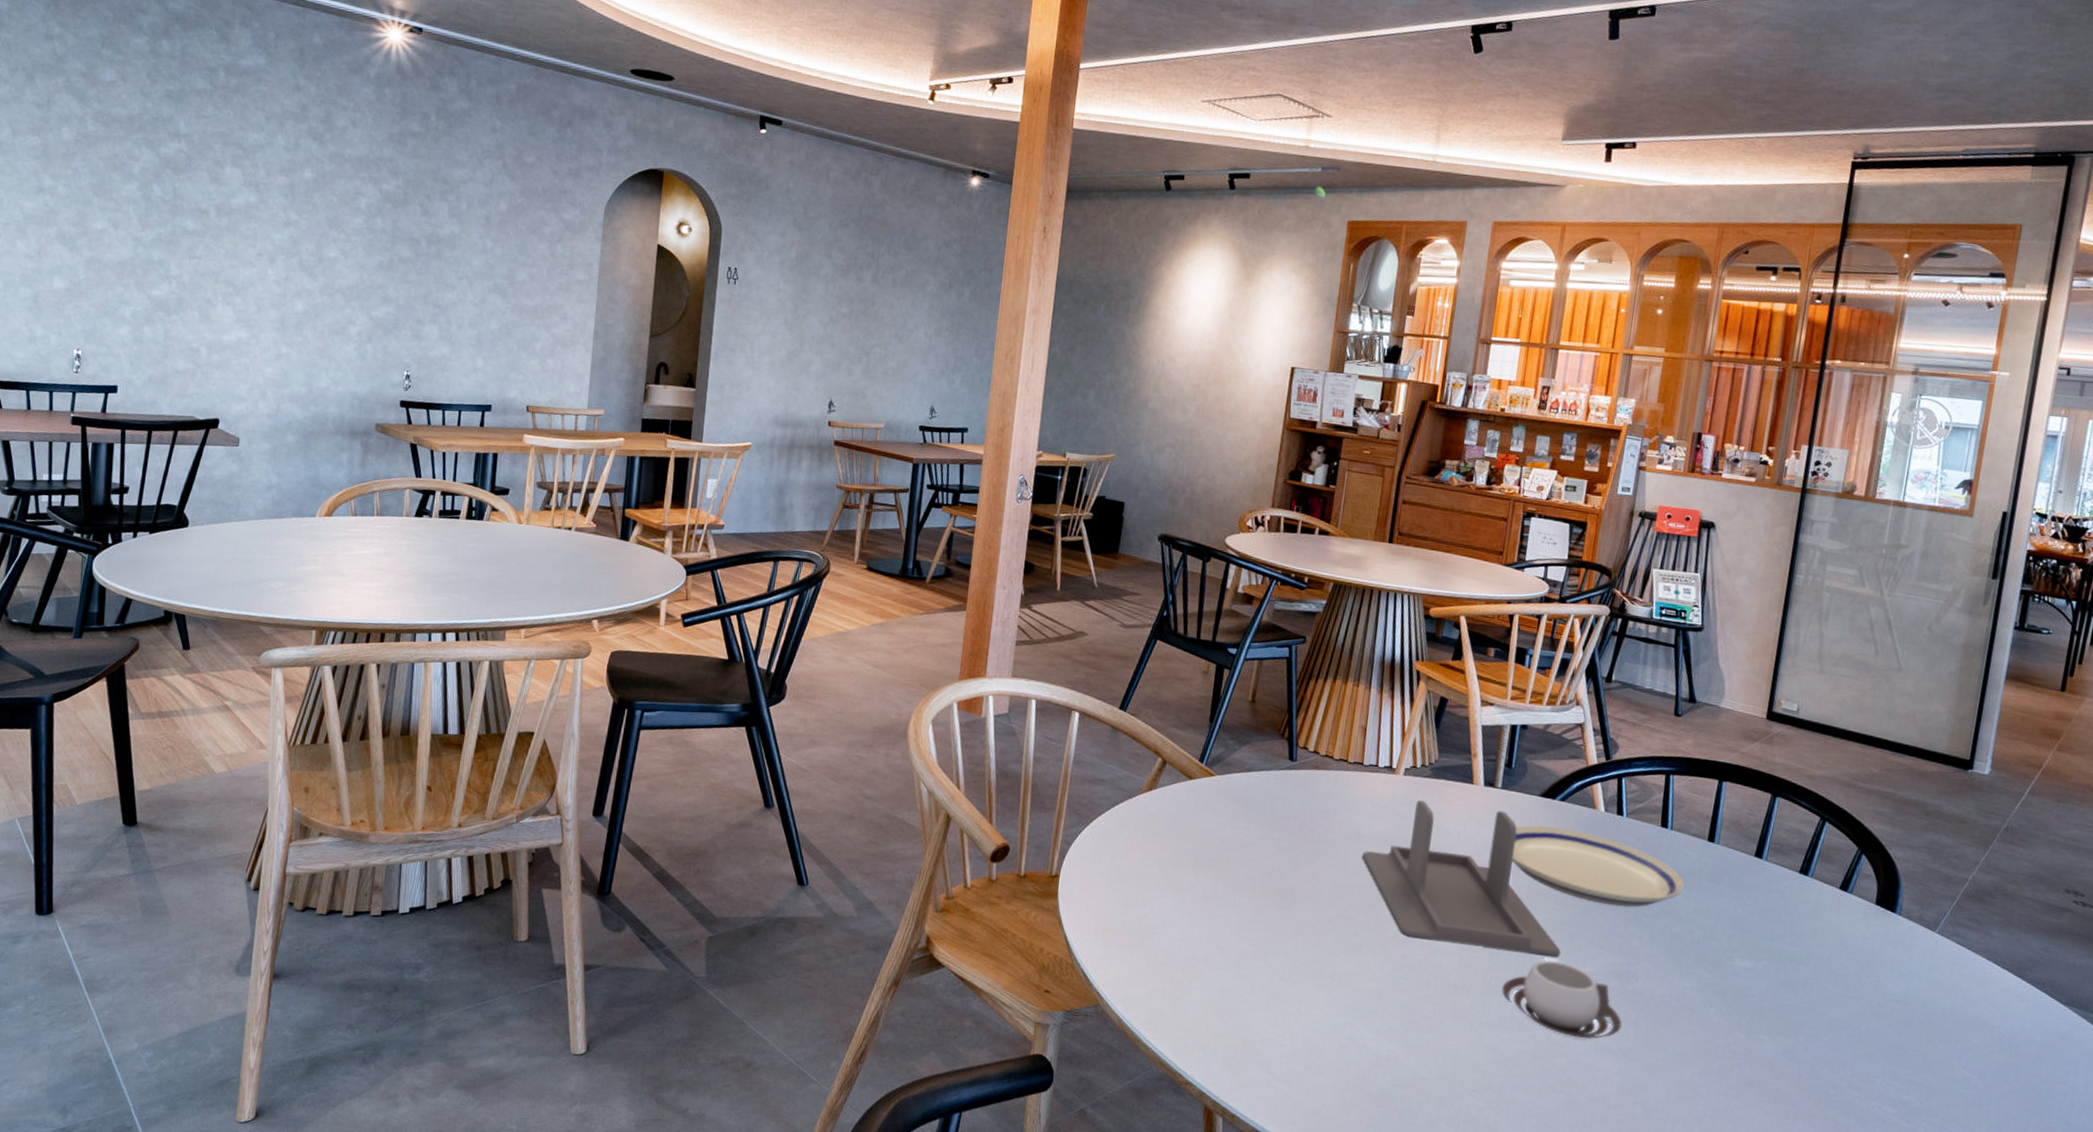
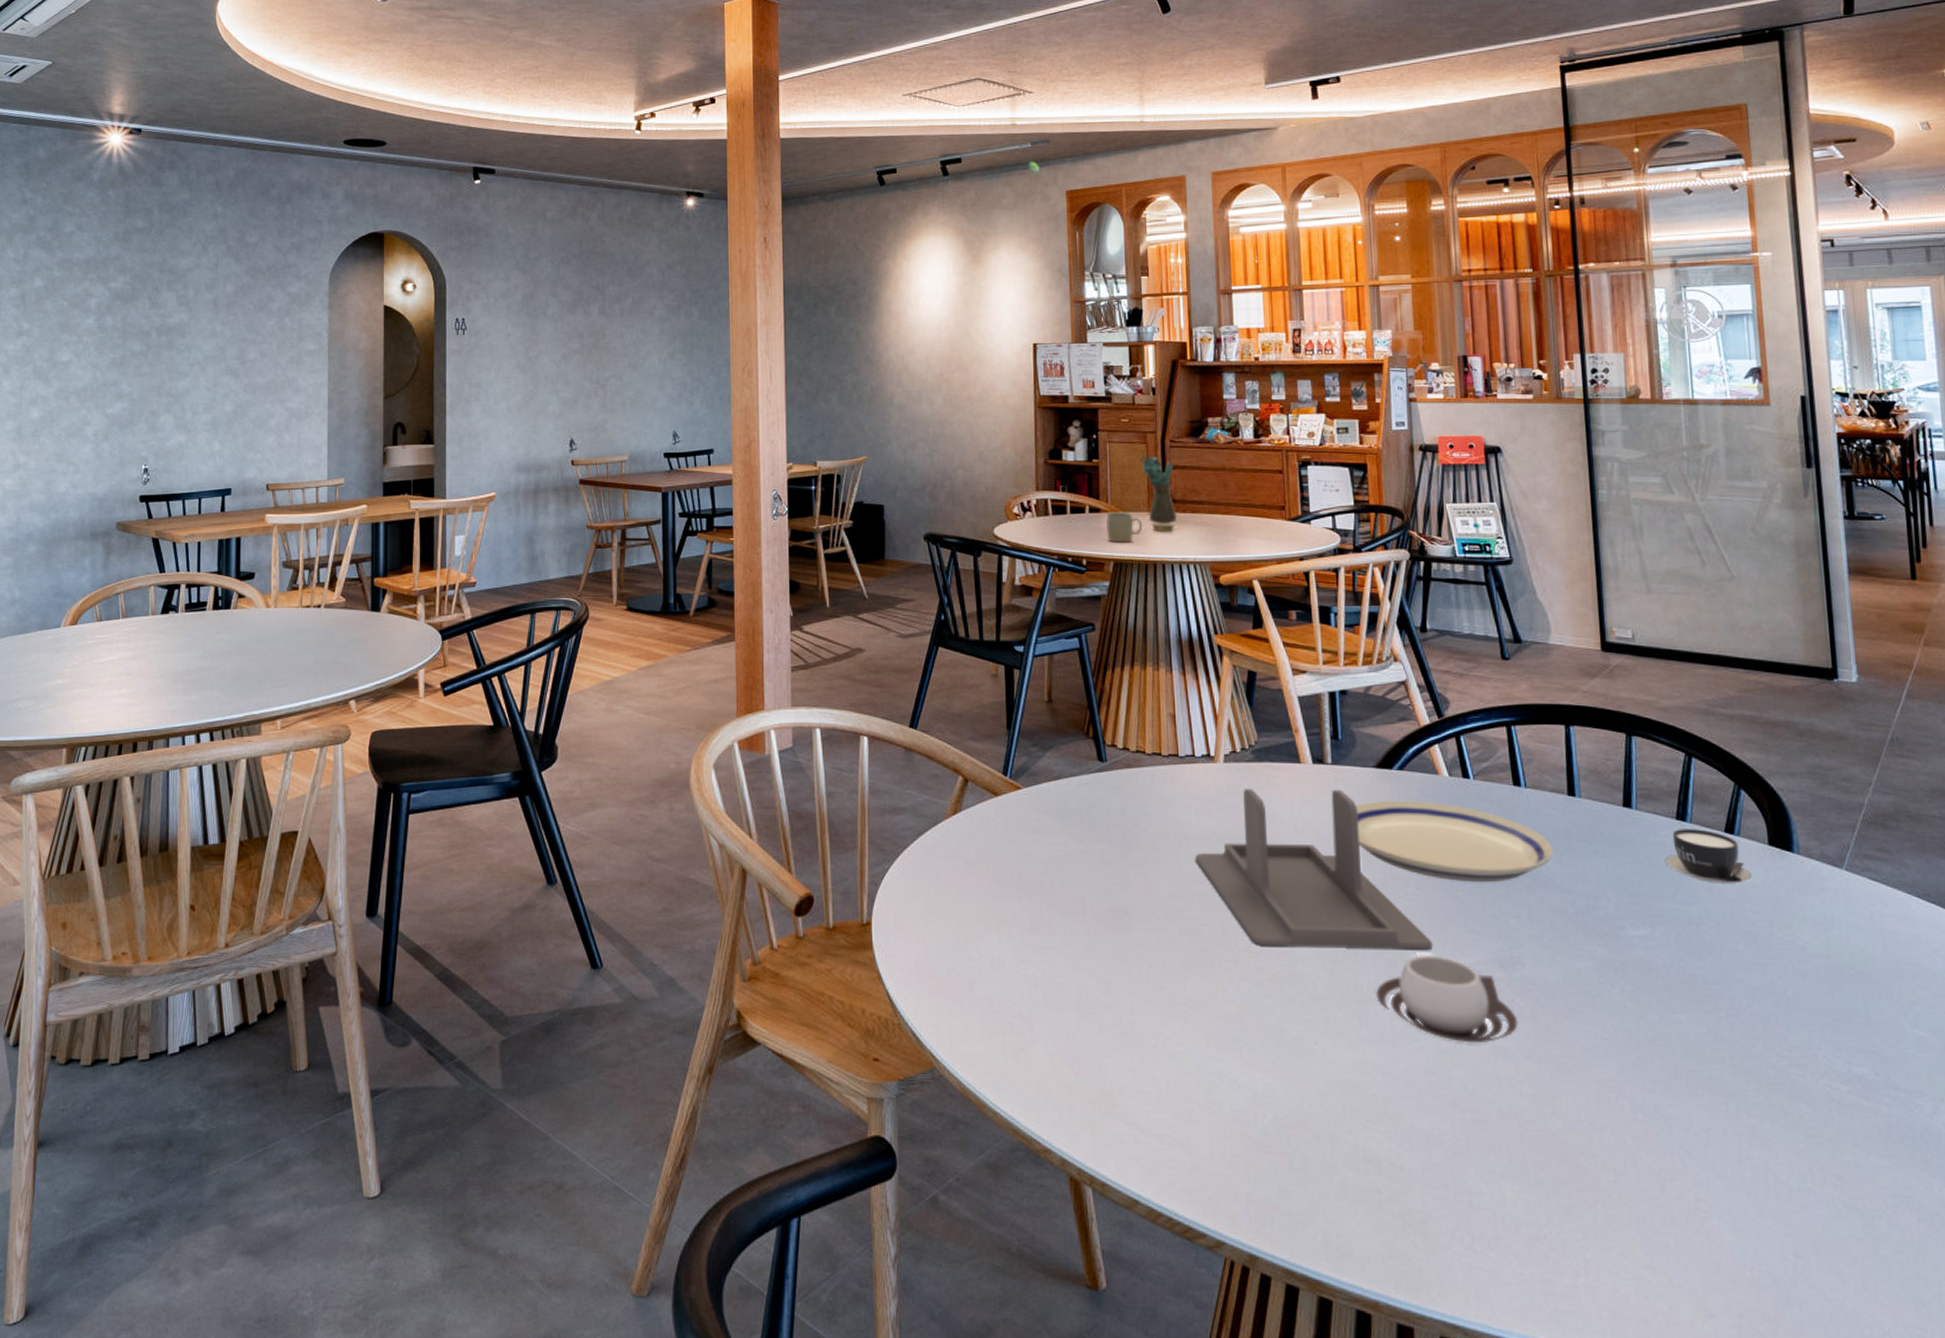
mug: none [1331,536,1367,567] -> present [1106,511,1143,543]
vase: none [1374,484,1406,563] -> present [1140,452,1177,533]
teacup: none [1780,881,1855,933] -> present [1664,829,1752,883]

